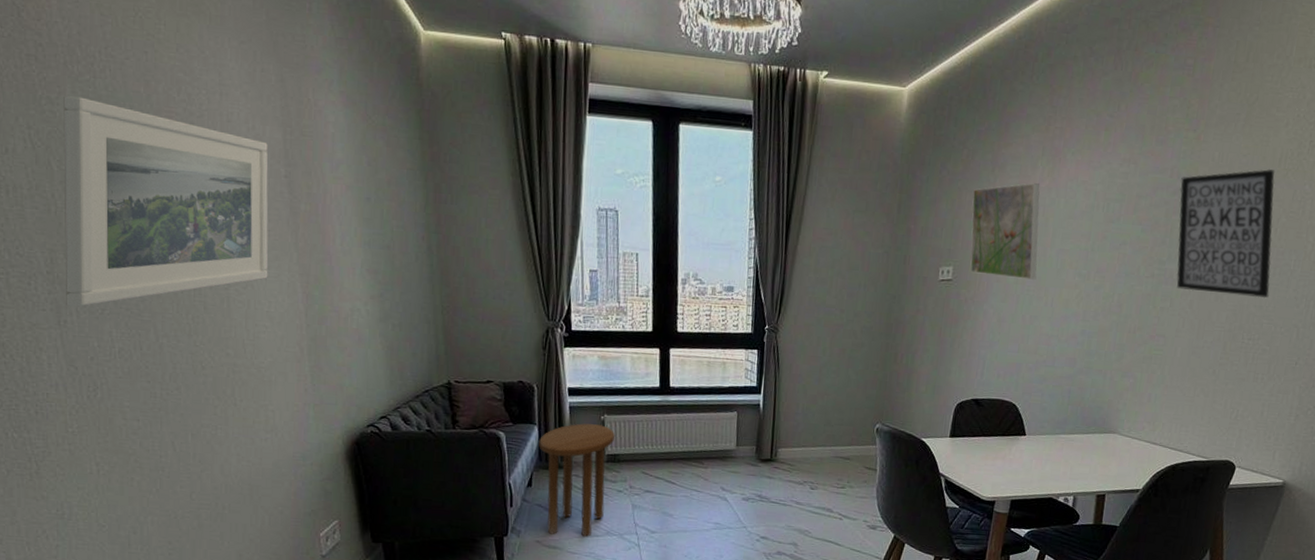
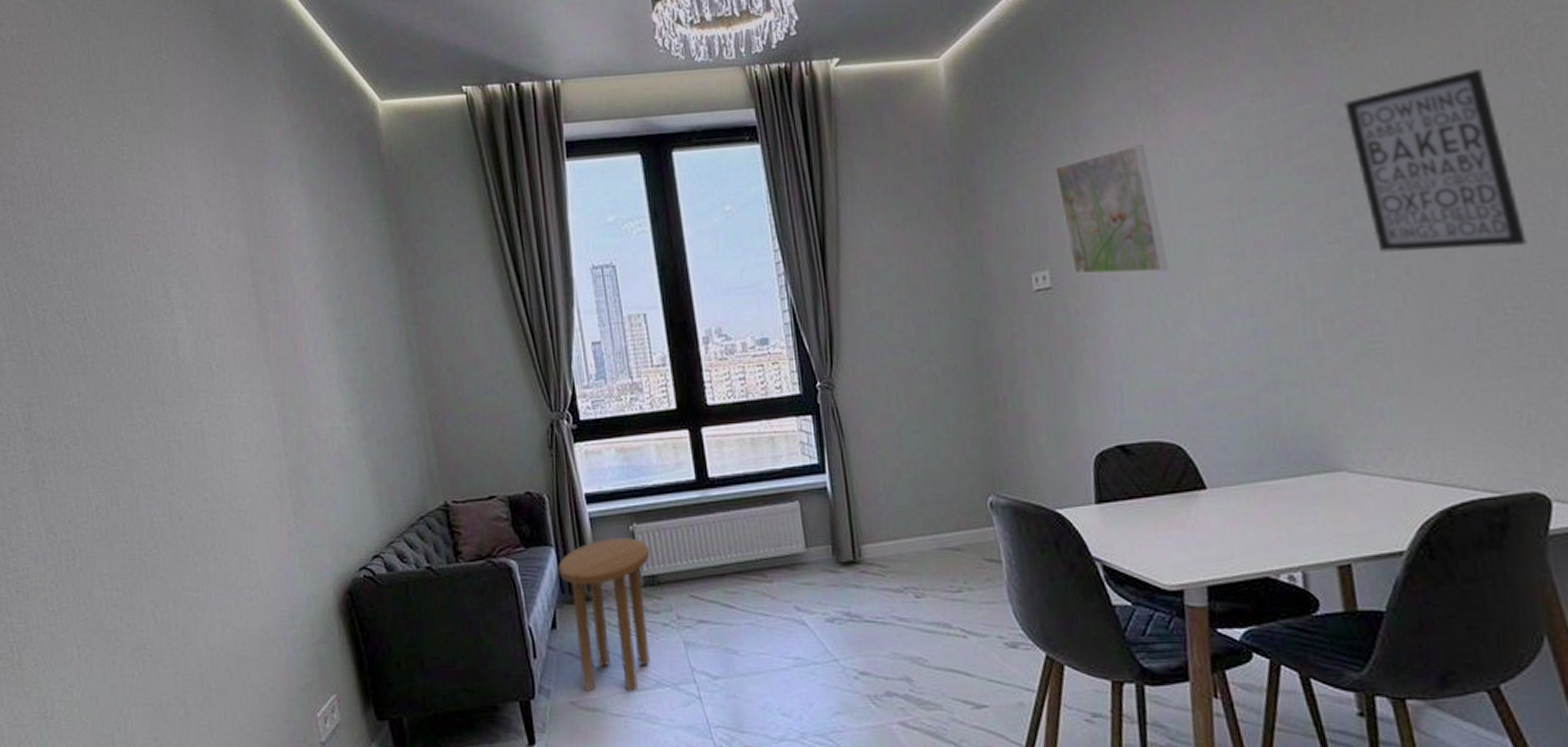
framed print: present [63,96,269,307] -> none [37,235,242,464]

